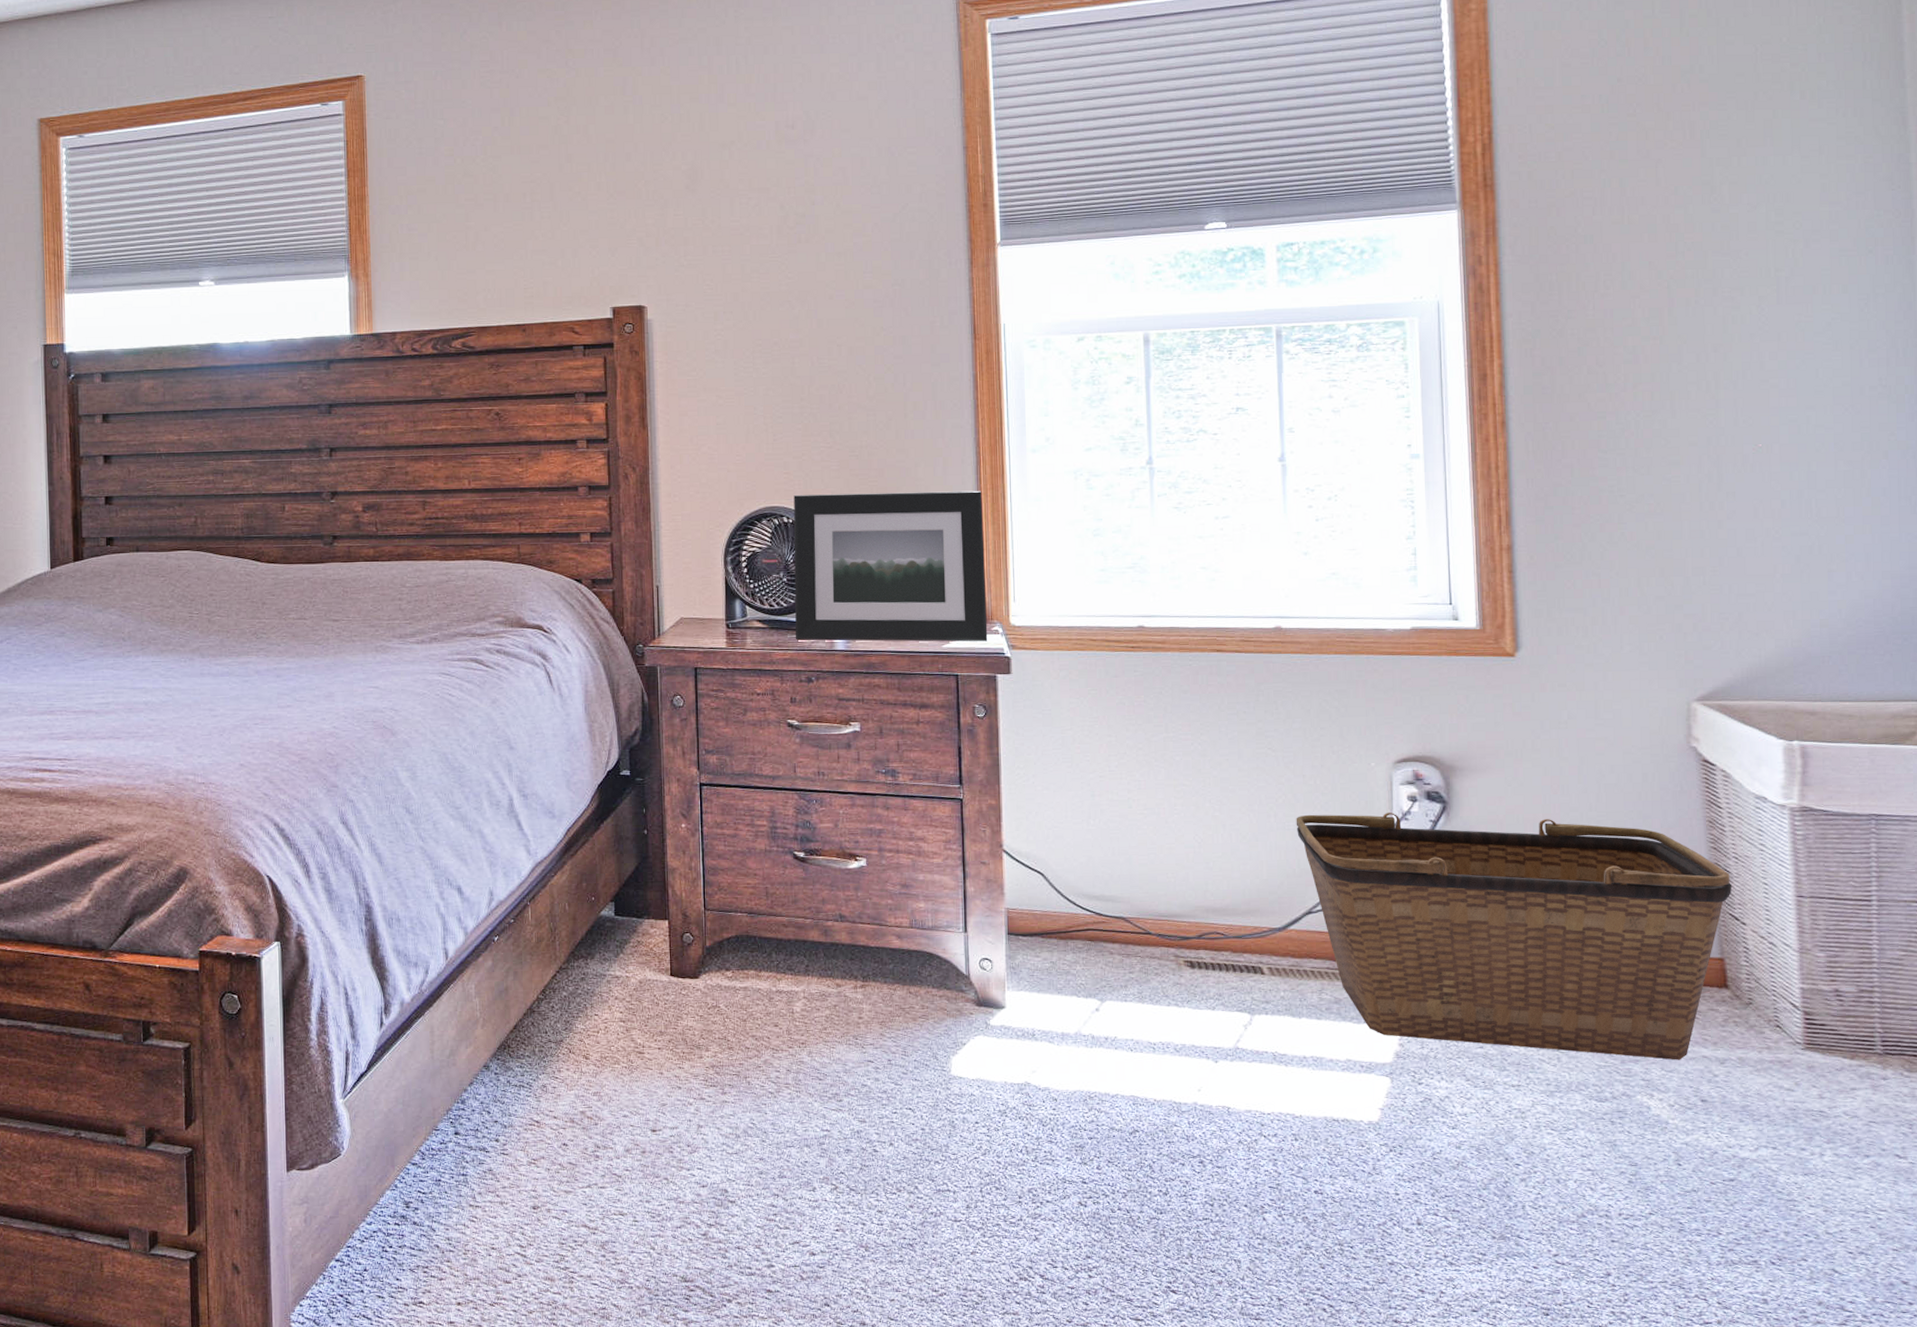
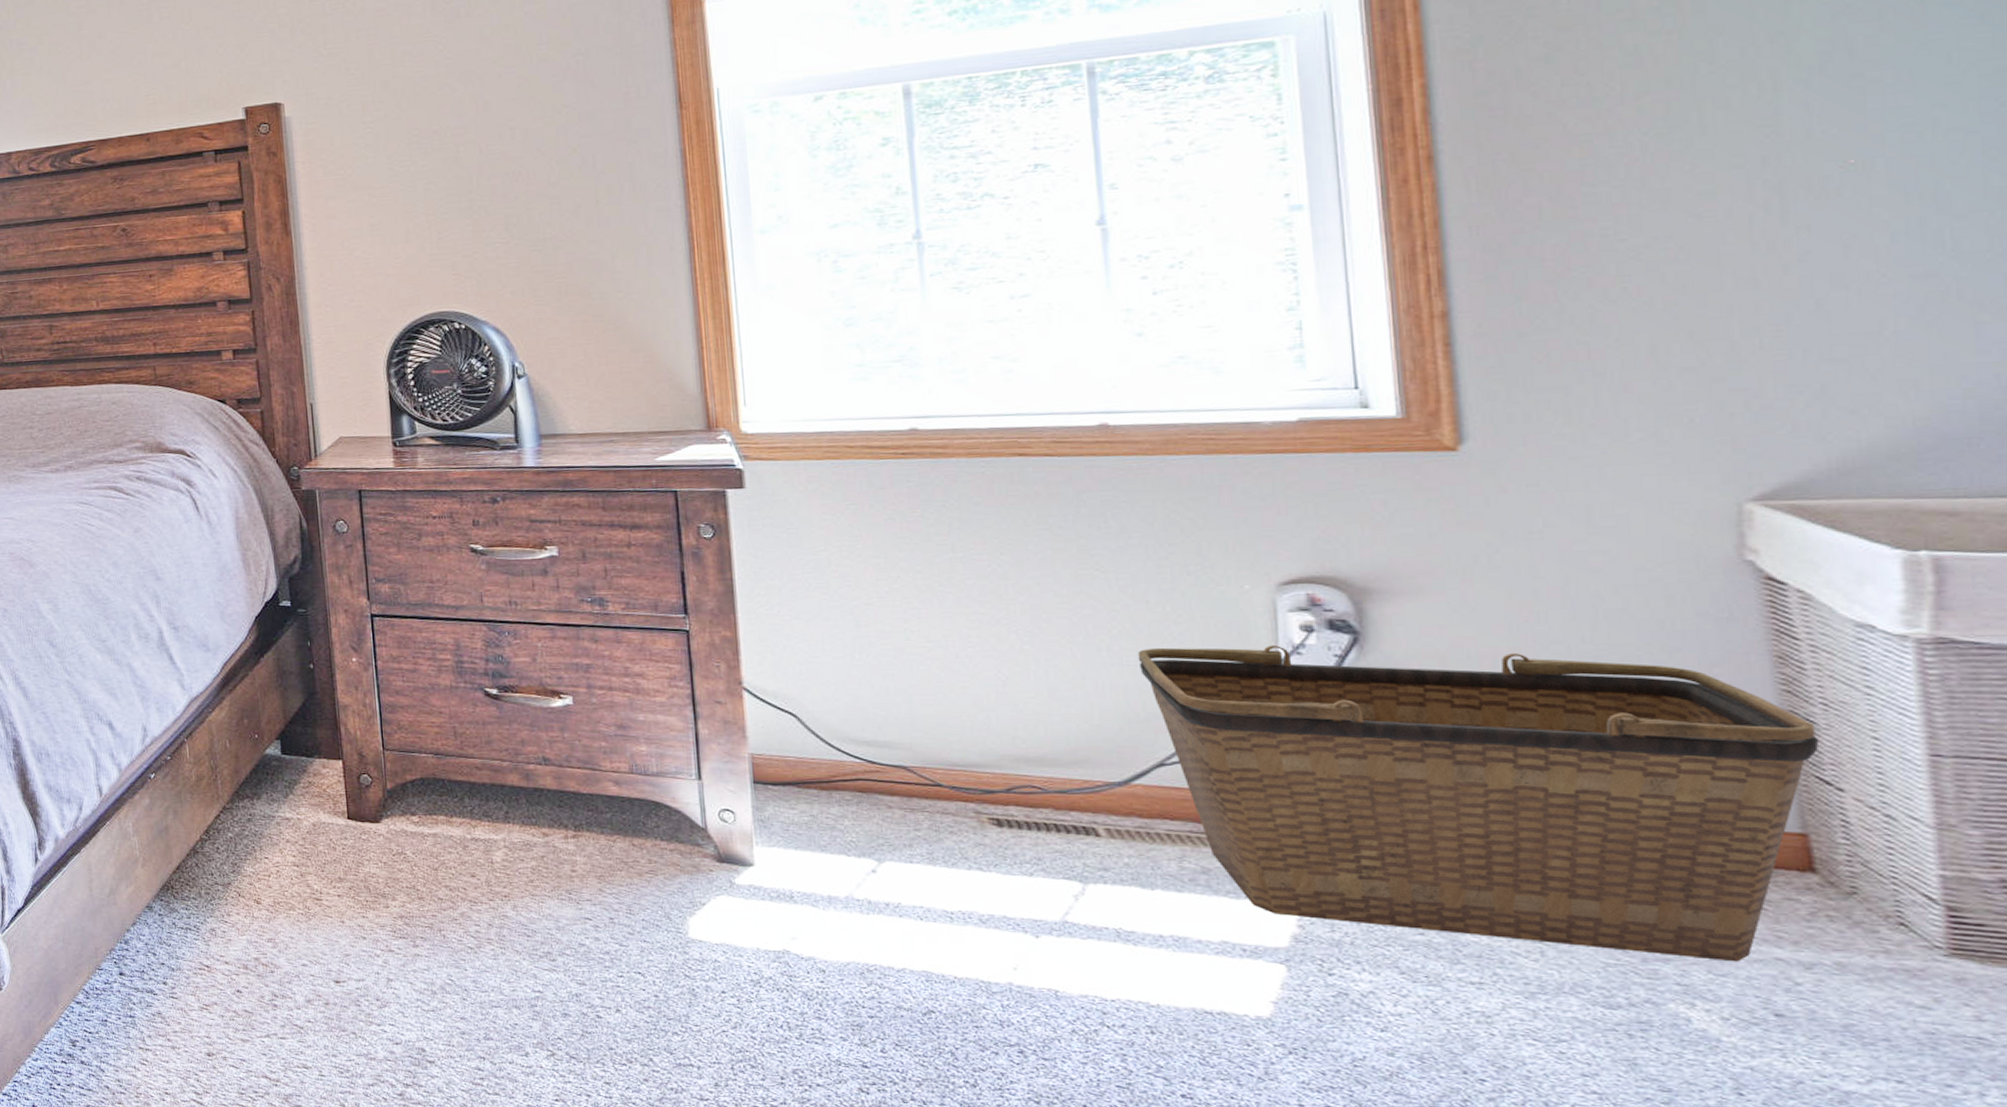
picture frame: present [794,490,988,643] -> none [465,281,713,458]

